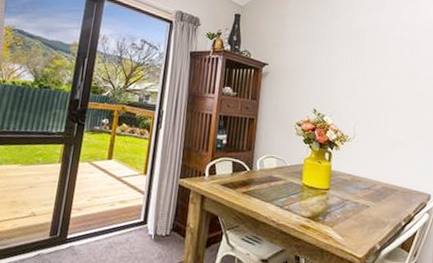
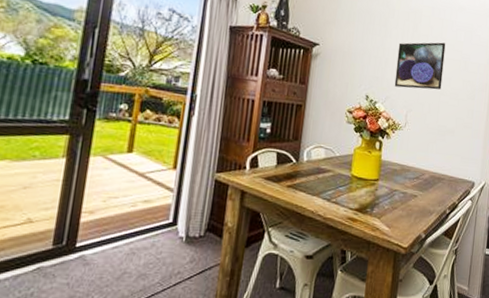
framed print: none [341,58,391,103] -> present [394,42,446,90]

